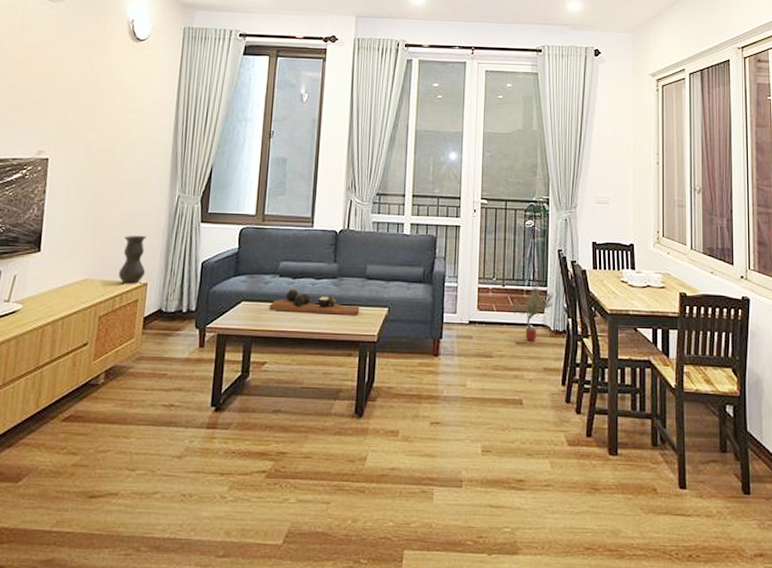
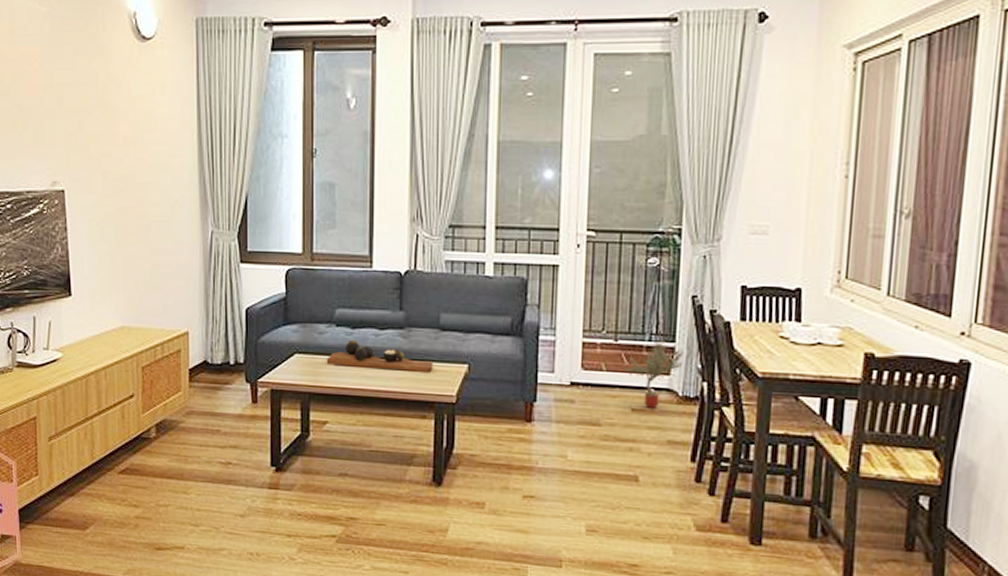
vase: present [118,235,147,285] -> none [156,277,185,334]

